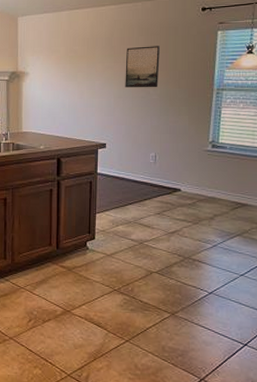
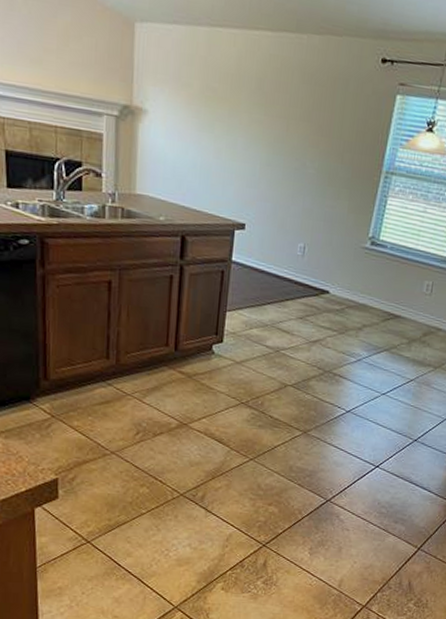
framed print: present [125,46,161,88] -> none [275,97,326,159]

